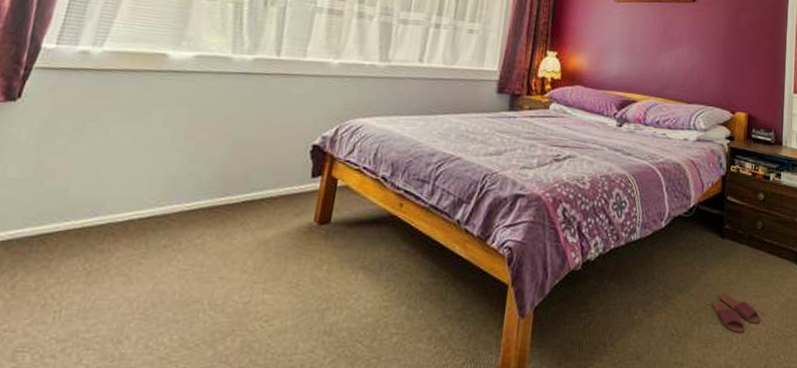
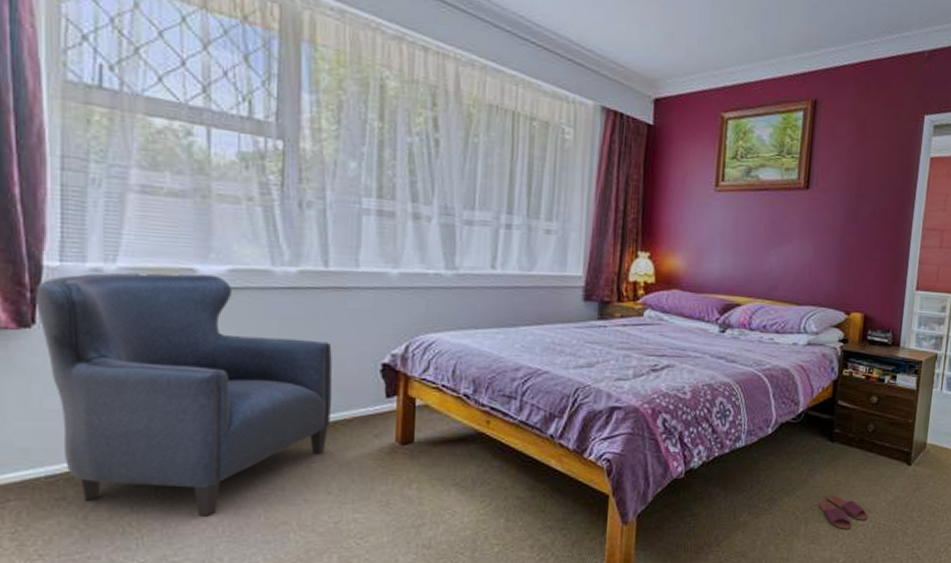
armchair: none [10,55,271,291] -> present [36,272,333,517]

